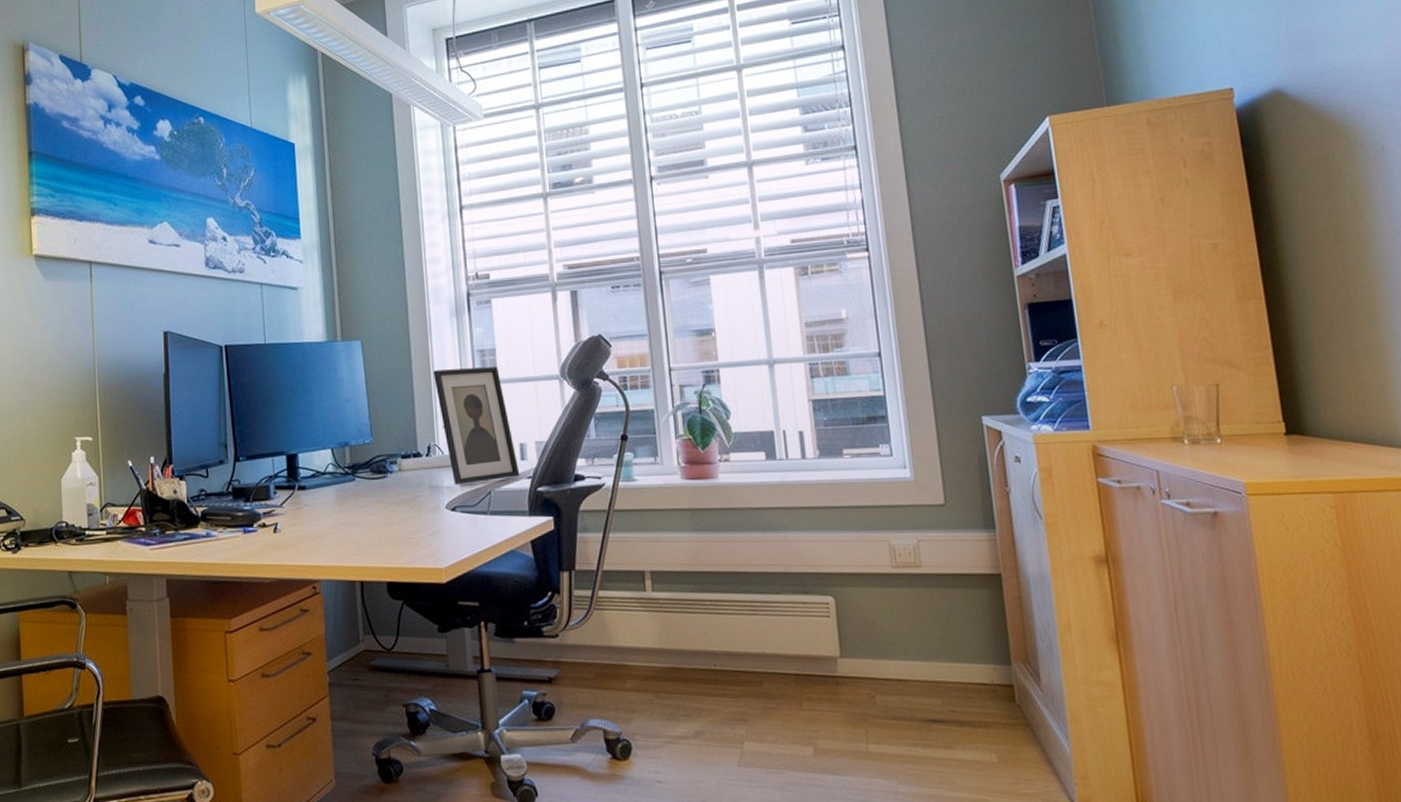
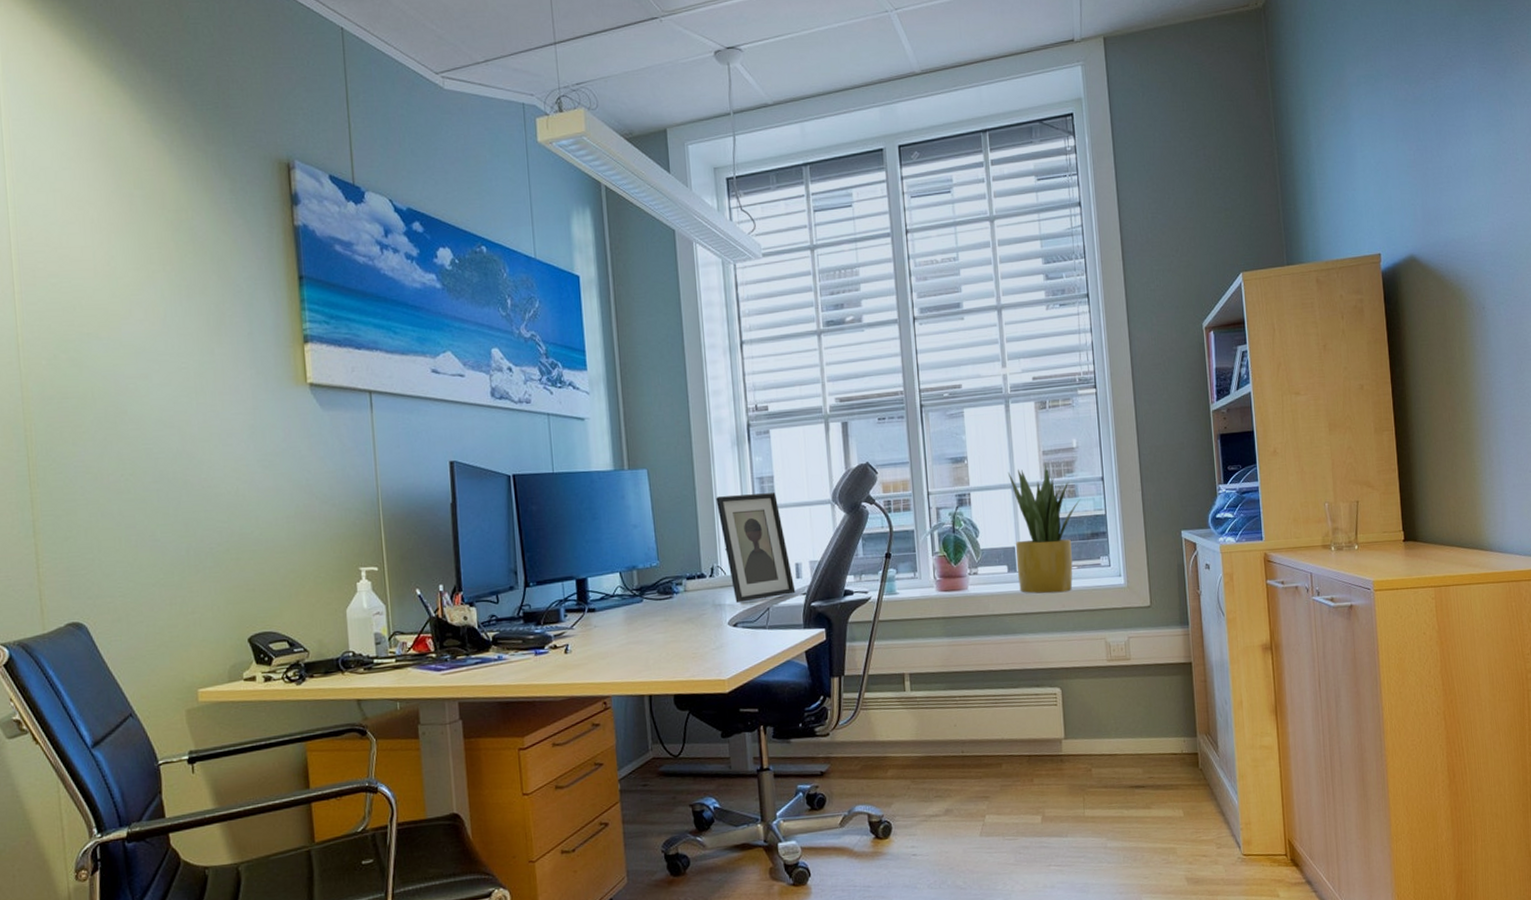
planter: none [763,336,853,486] -> present [1007,463,1081,594]

